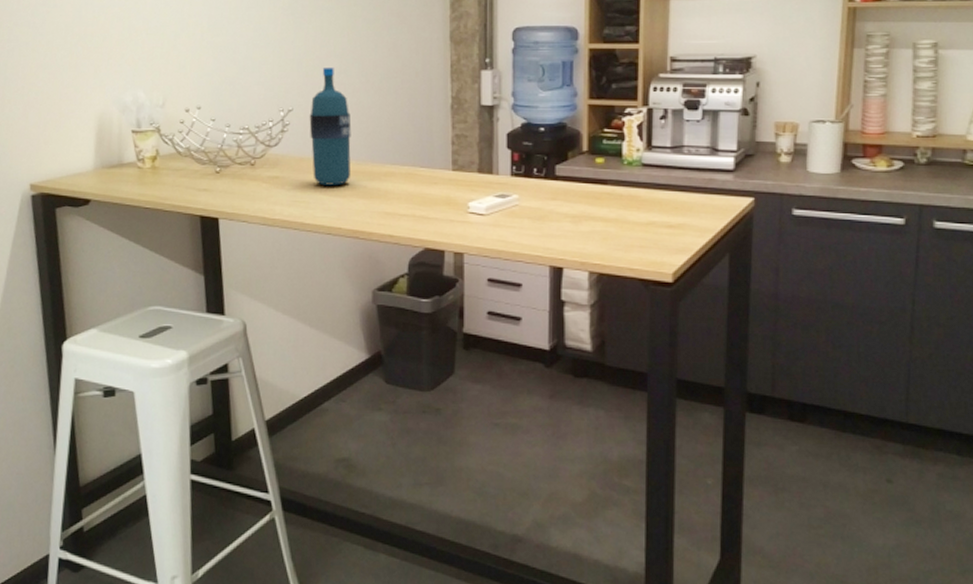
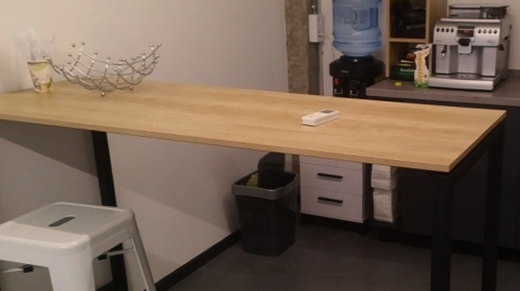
water bottle: present [309,68,352,186] -> none [175,11,210,105]

